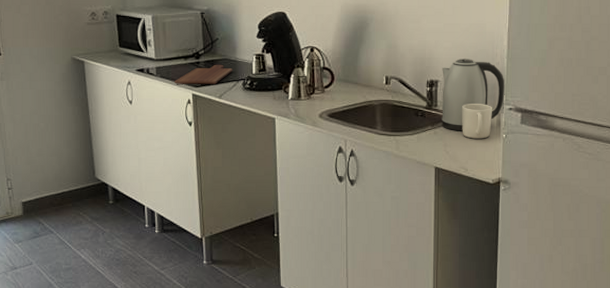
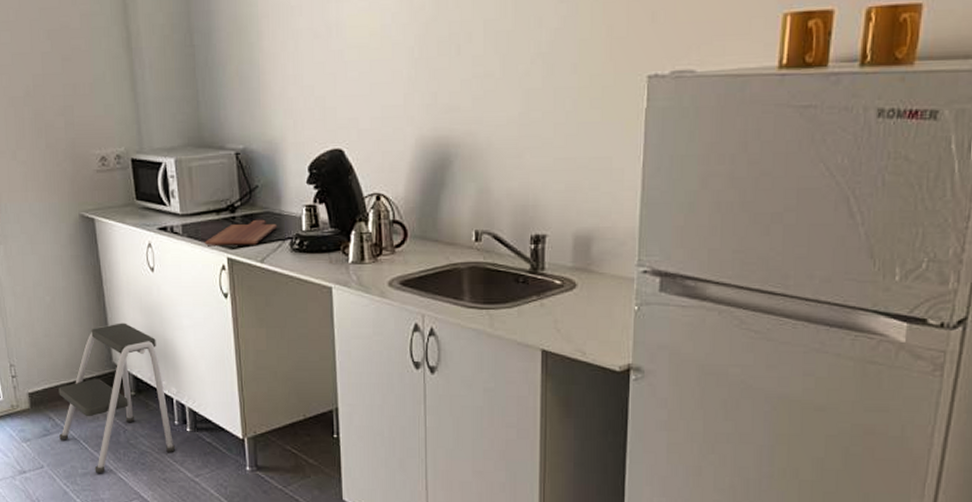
step stool: none [47,145,145,269] -> present [58,323,175,474]
kettle: present [442,58,505,131] -> none [550,204,638,303]
mug: present [462,103,492,139] -> none [578,264,620,312]

